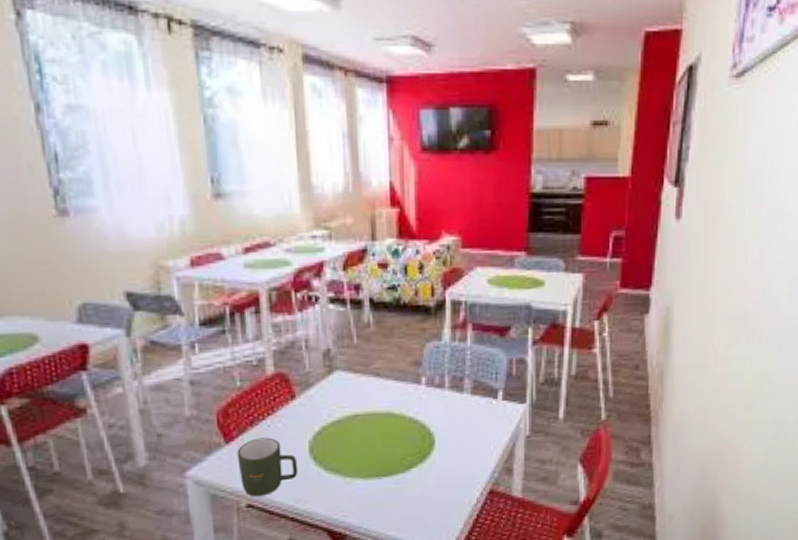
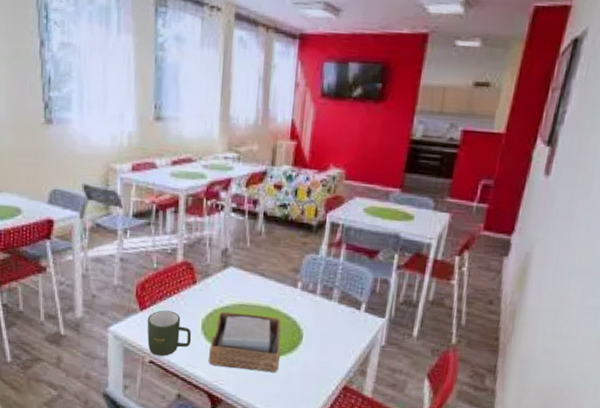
napkin holder: none [322,423,411,496] -> present [208,311,282,373]

